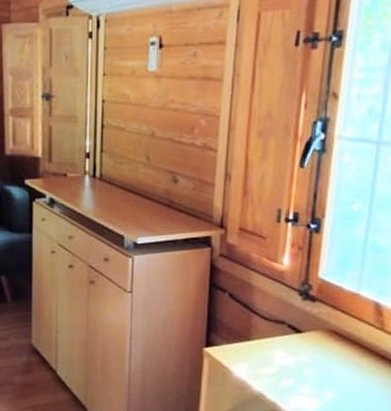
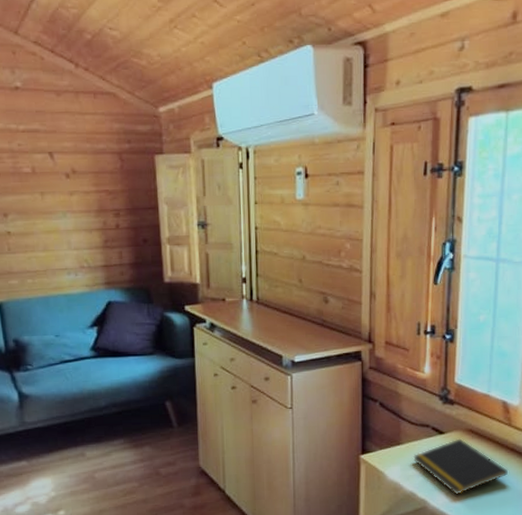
notepad: none [264,339,378,401] -> present [413,438,509,495]

